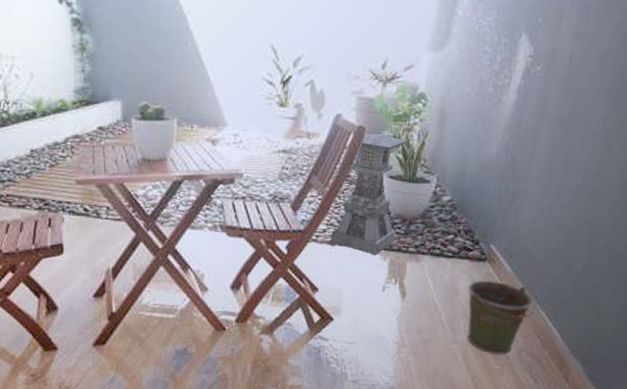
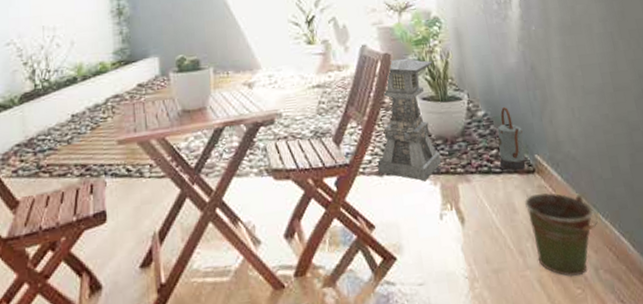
watering can: none [454,194,485,257] -> present [497,106,526,171]

